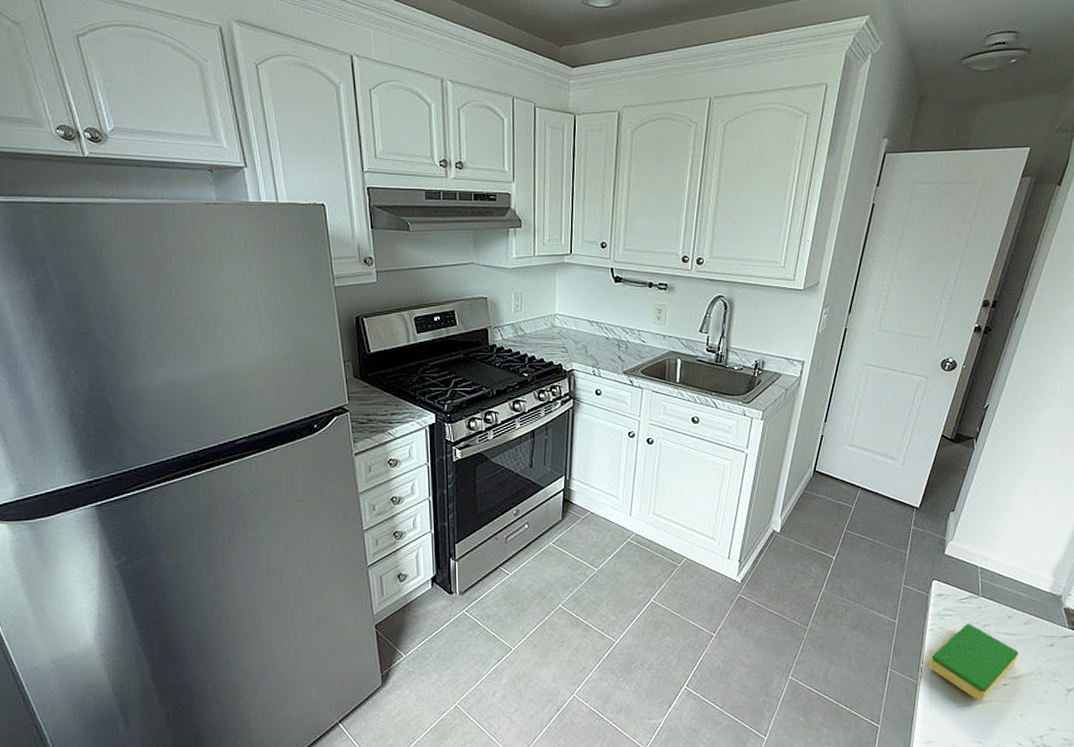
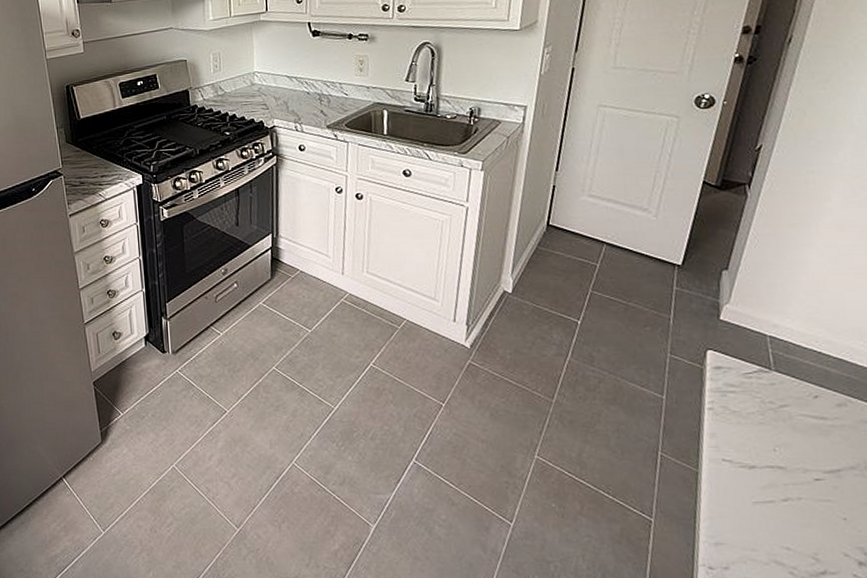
dish sponge: present [929,623,1019,702] -> none [711,402,833,499]

